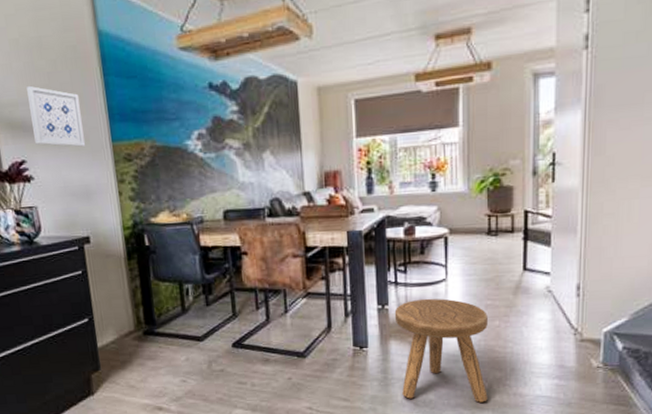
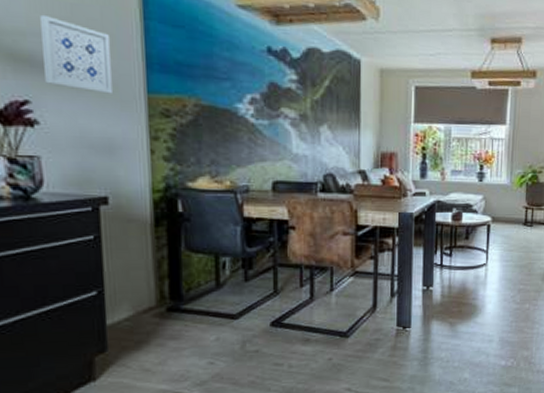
stool: present [394,298,488,403] -> none [438,281,520,380]

